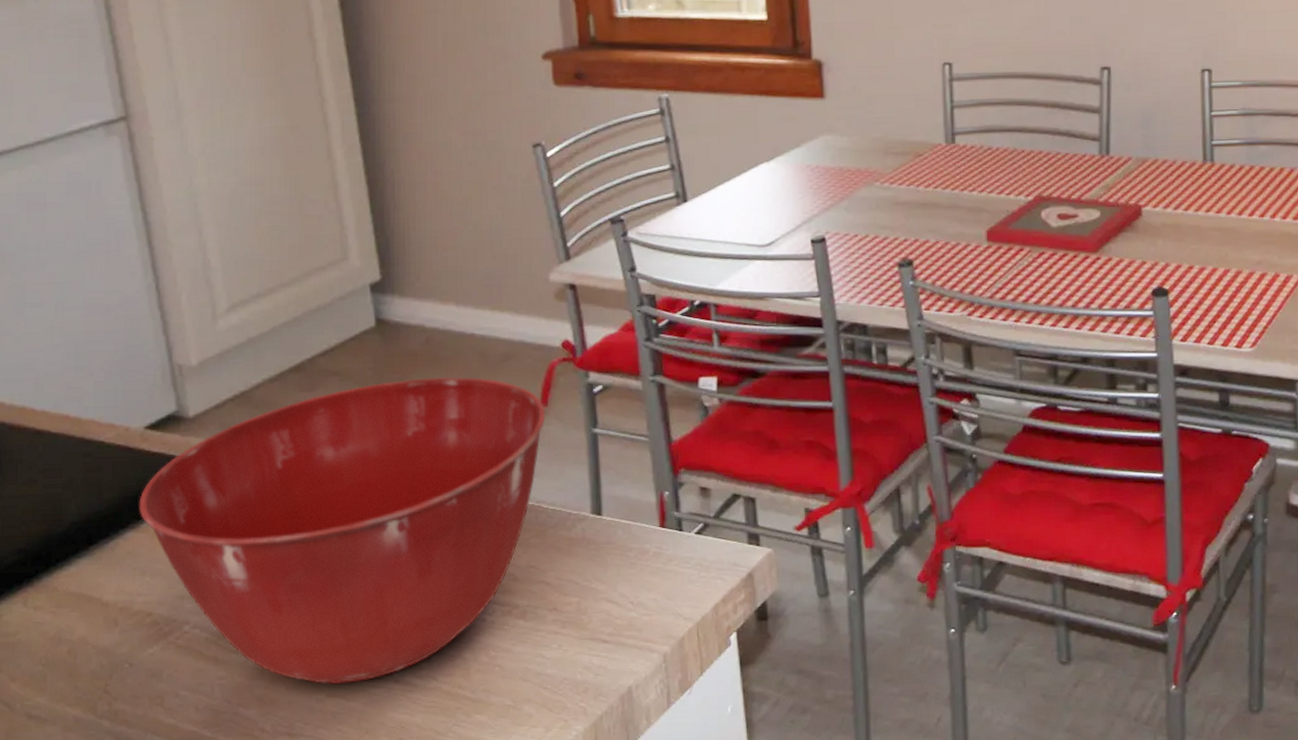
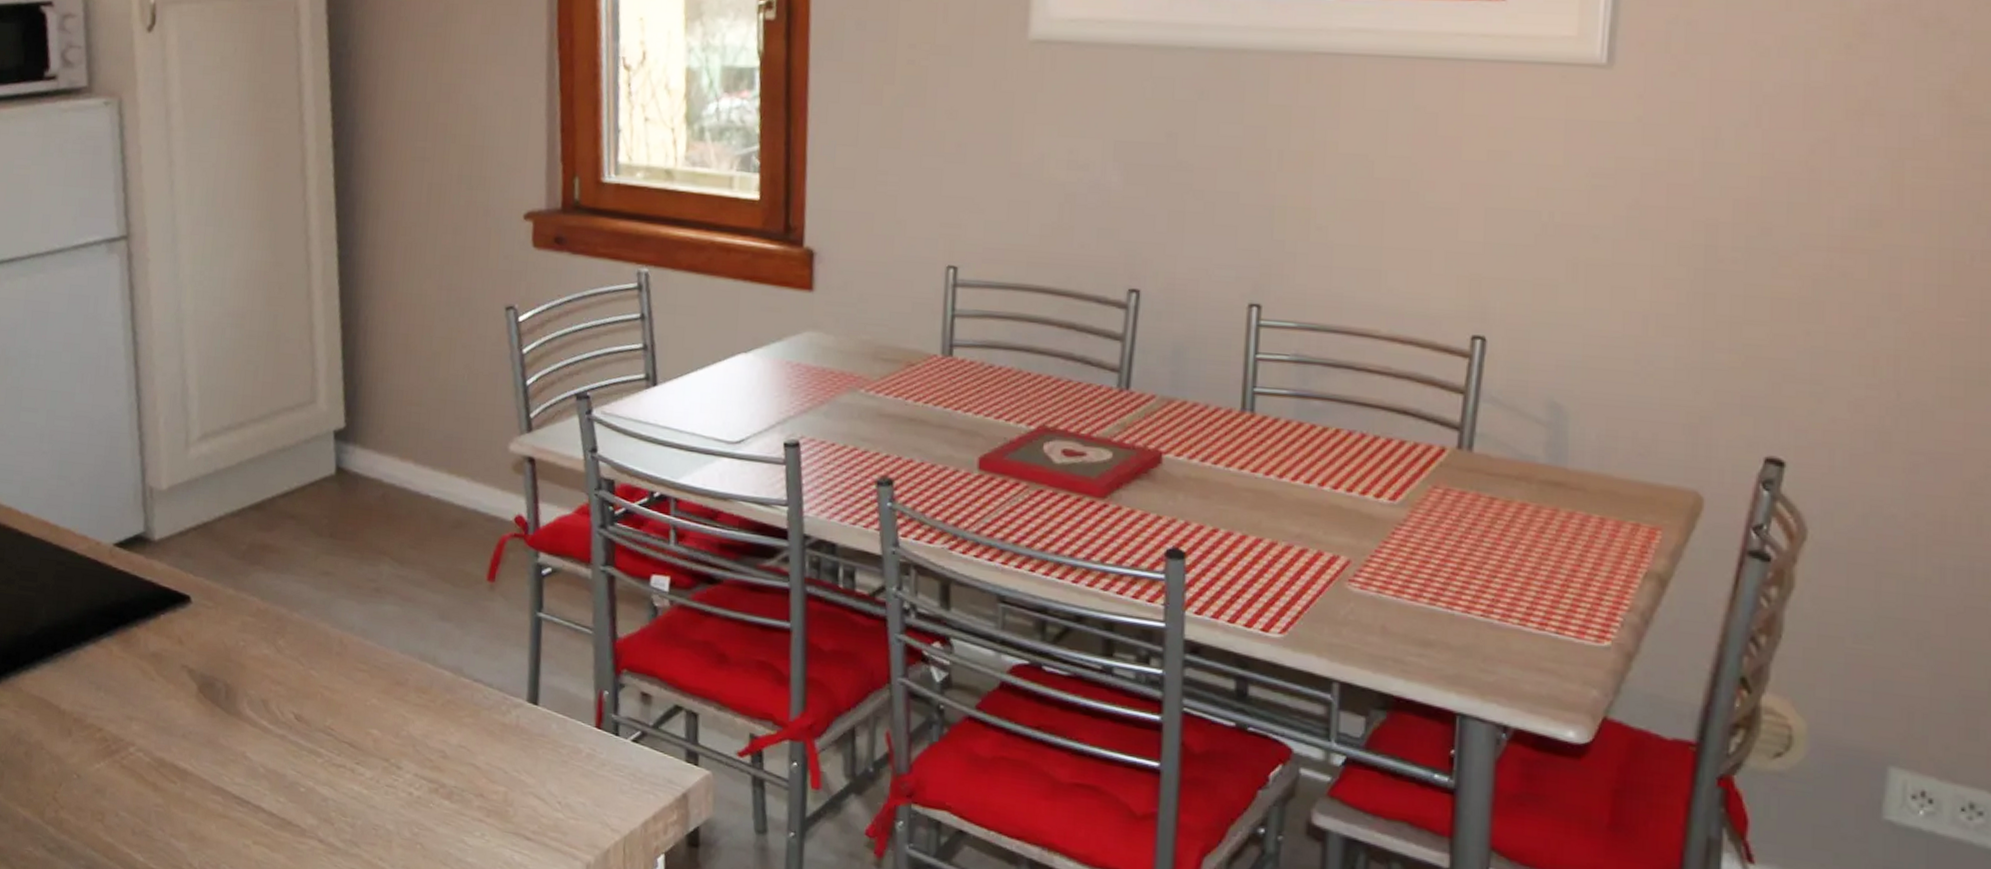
mixing bowl: present [139,376,546,684] -> none [101,533,492,834]

